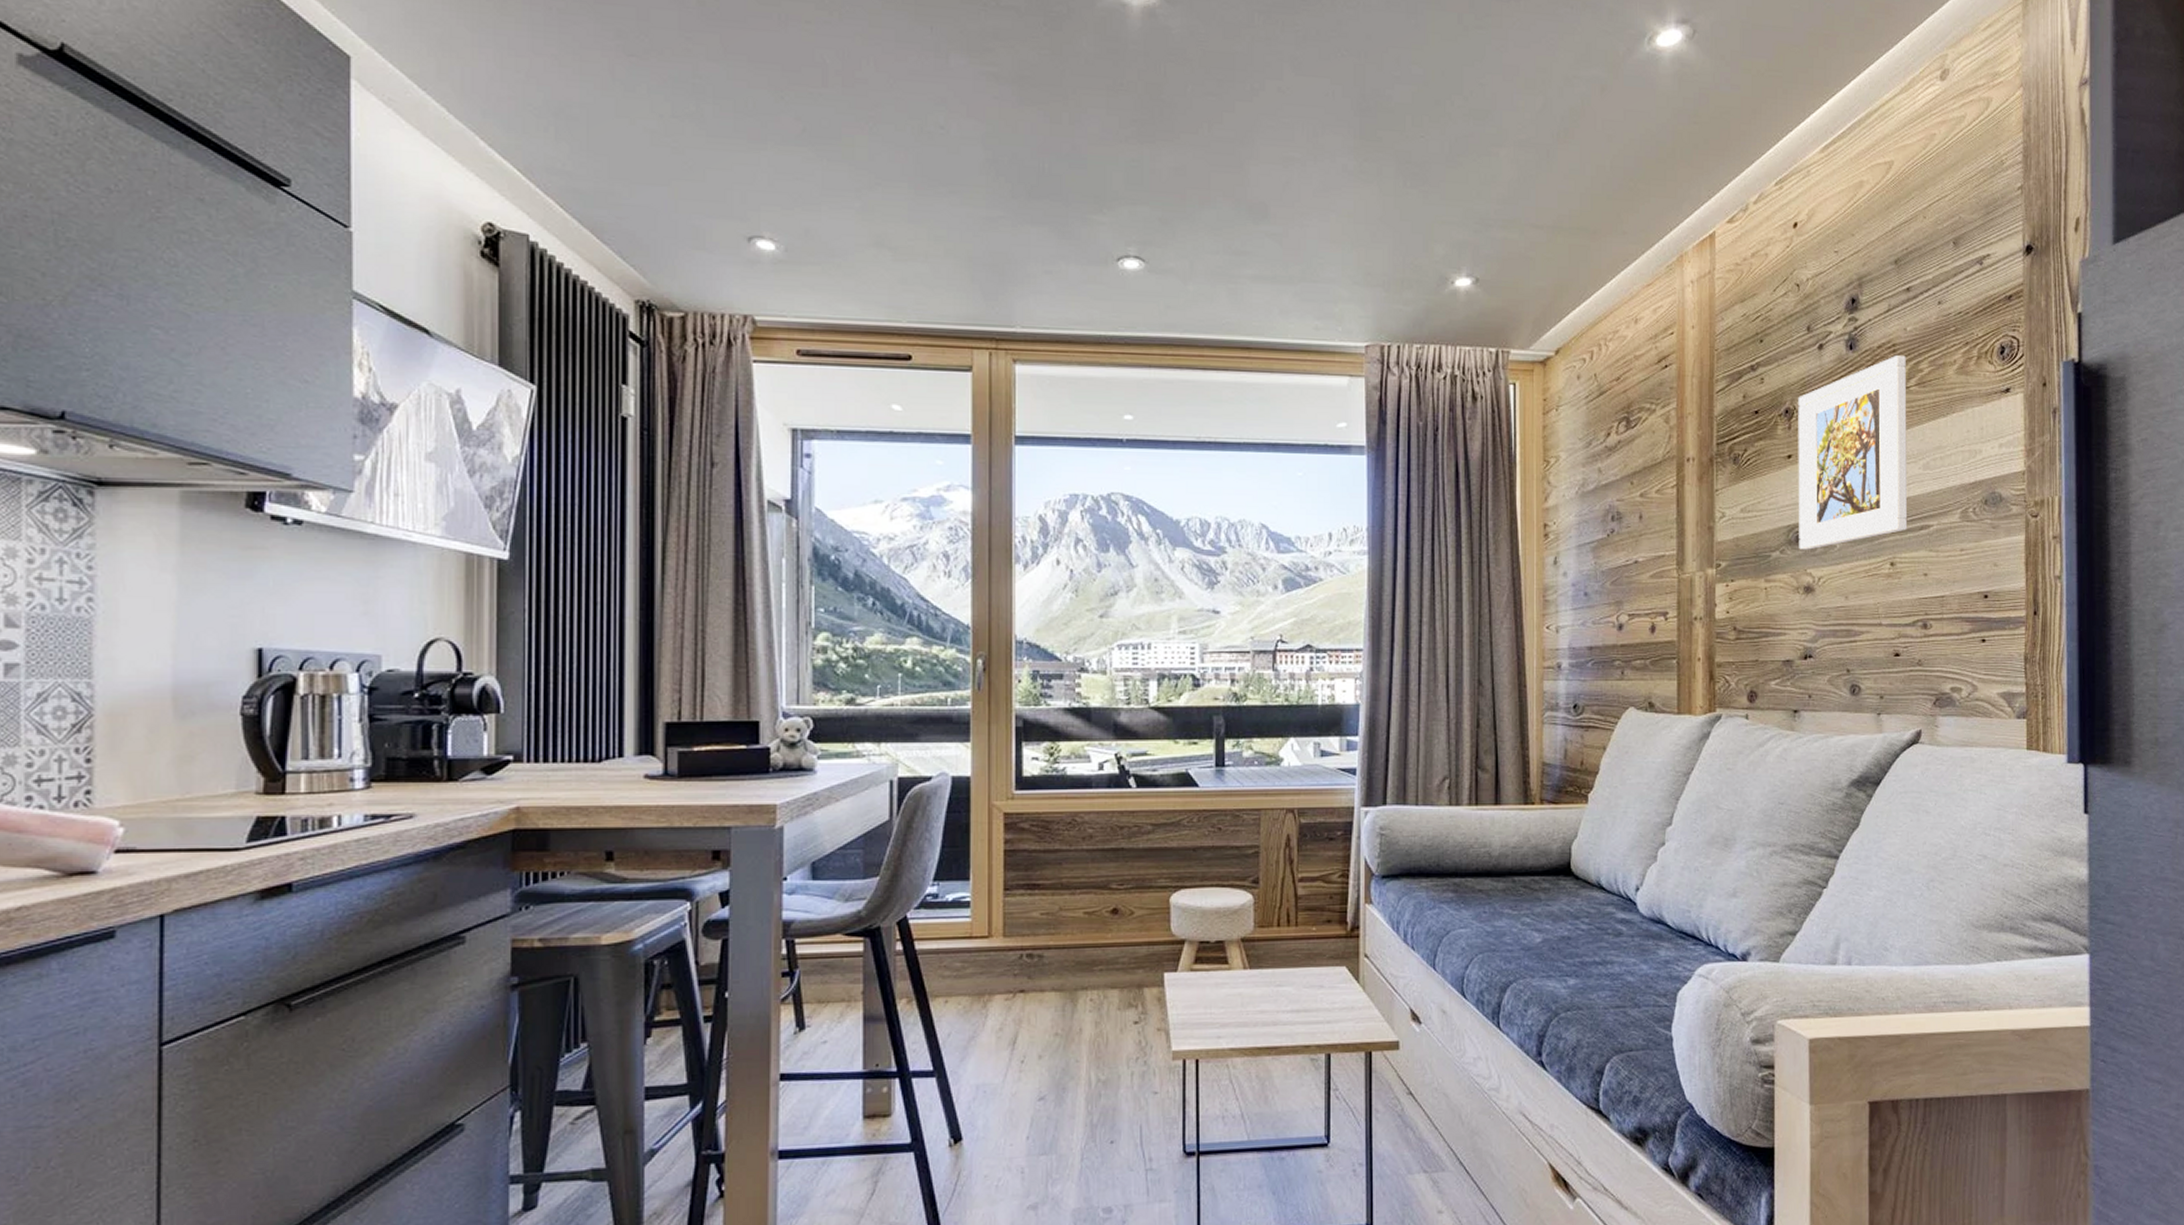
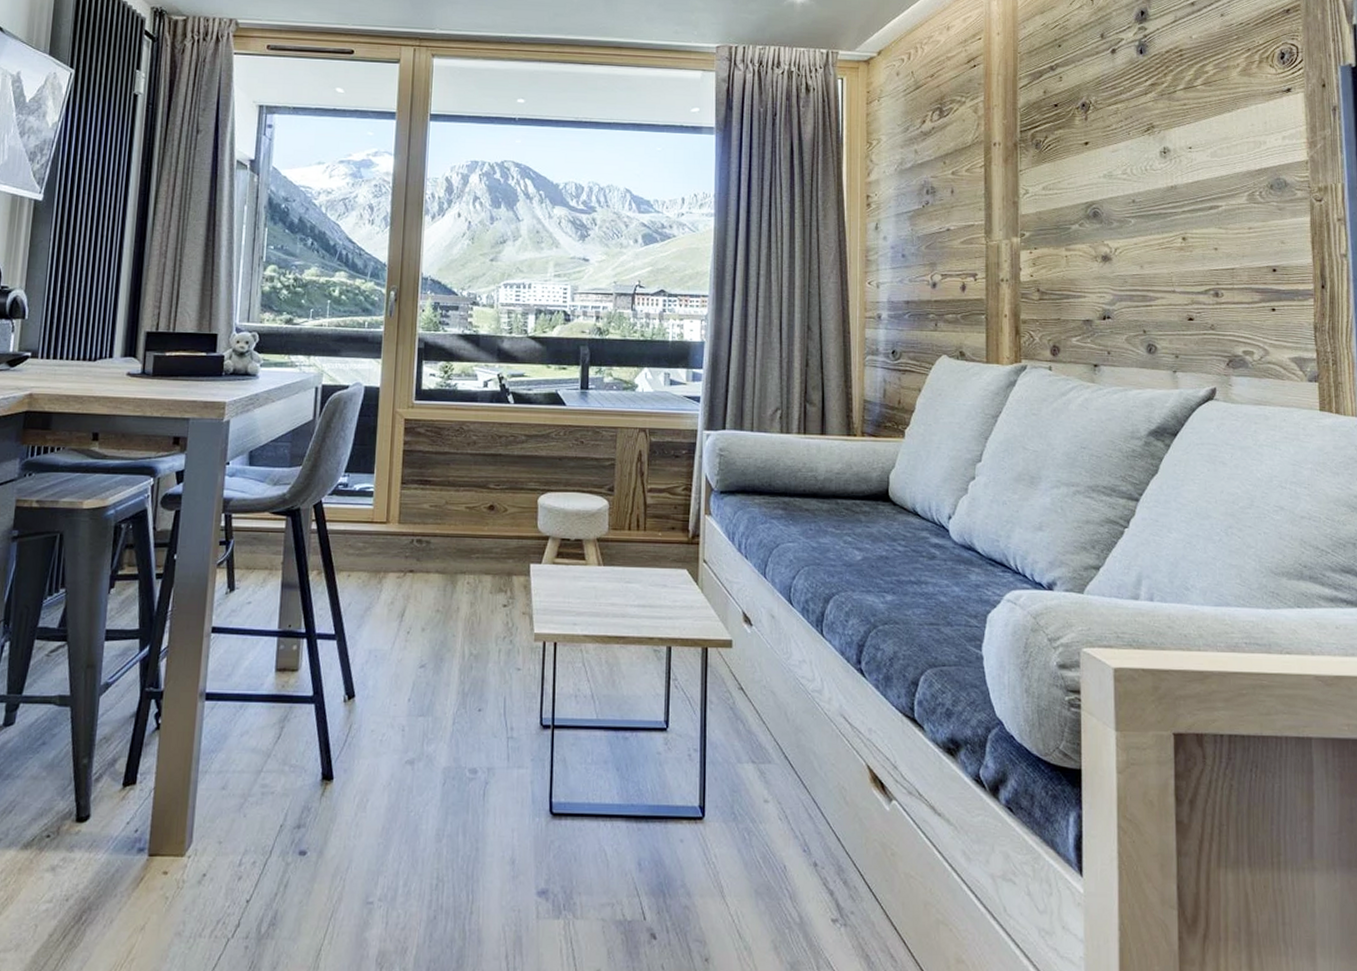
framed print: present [1798,356,1908,550] -> none [1094,59,1198,224]

